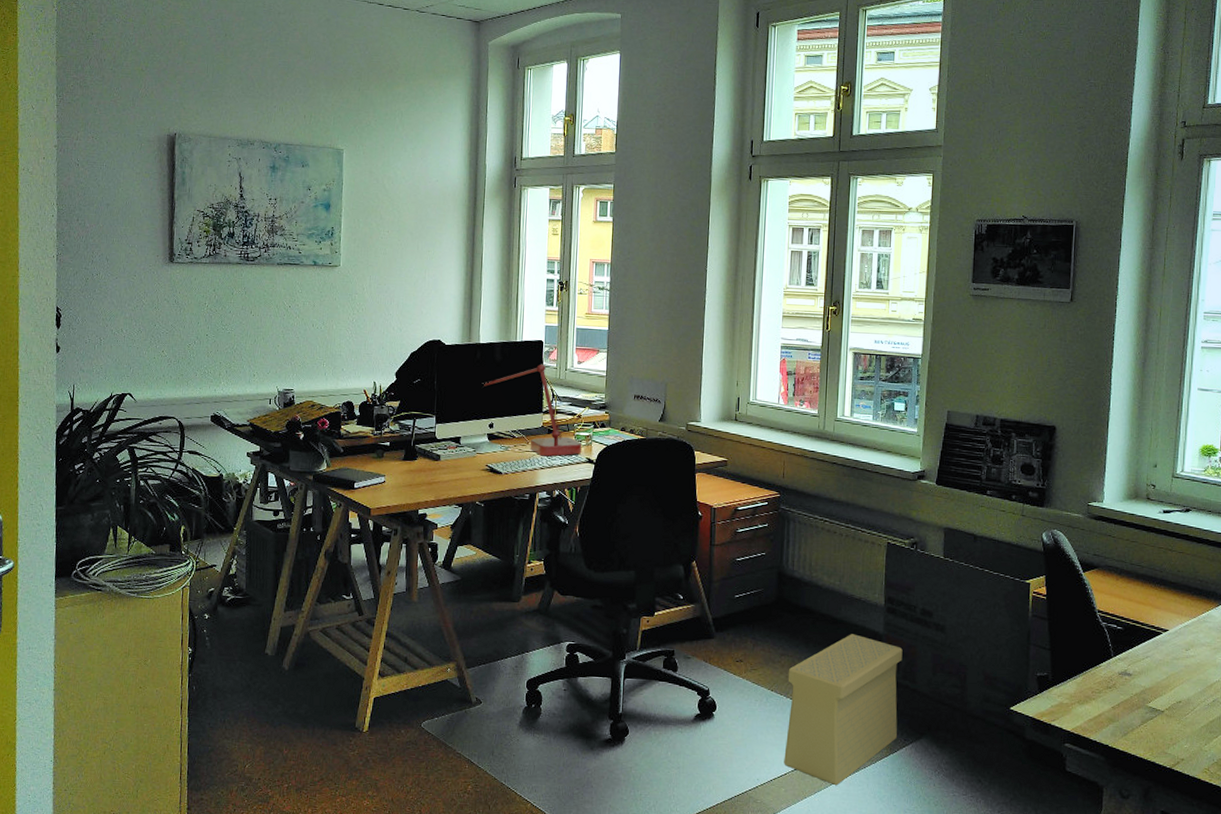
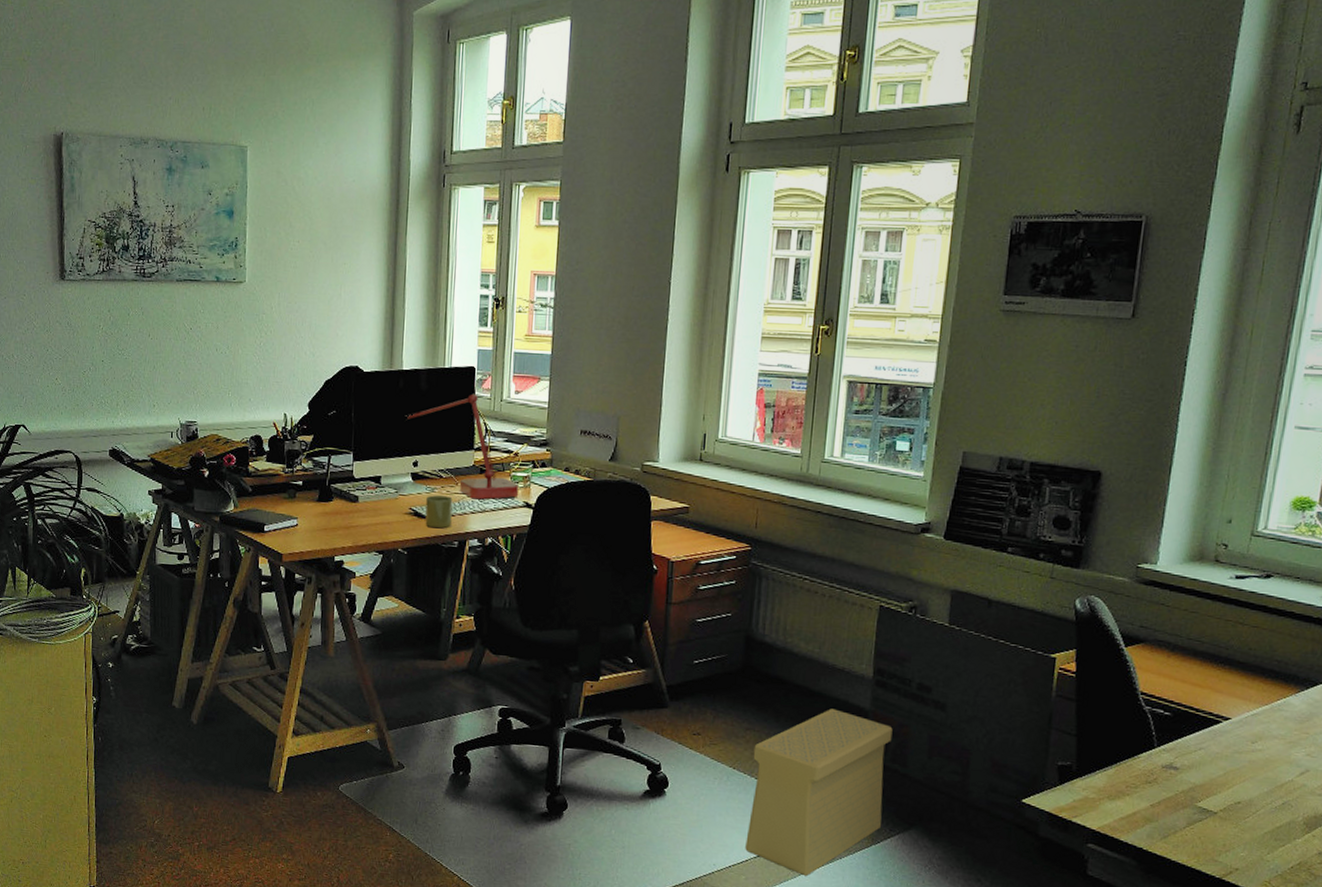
mug: none [500,453,524,483] -> present [425,495,453,529]

